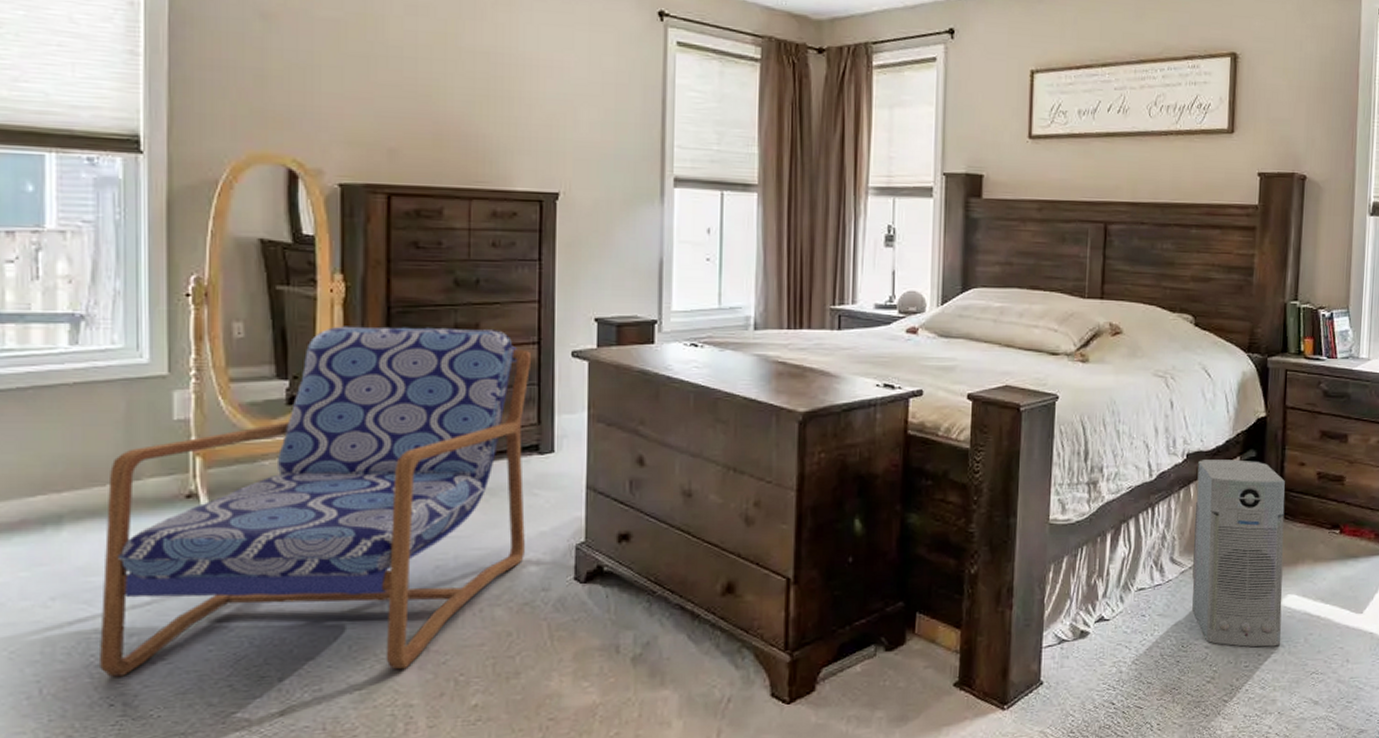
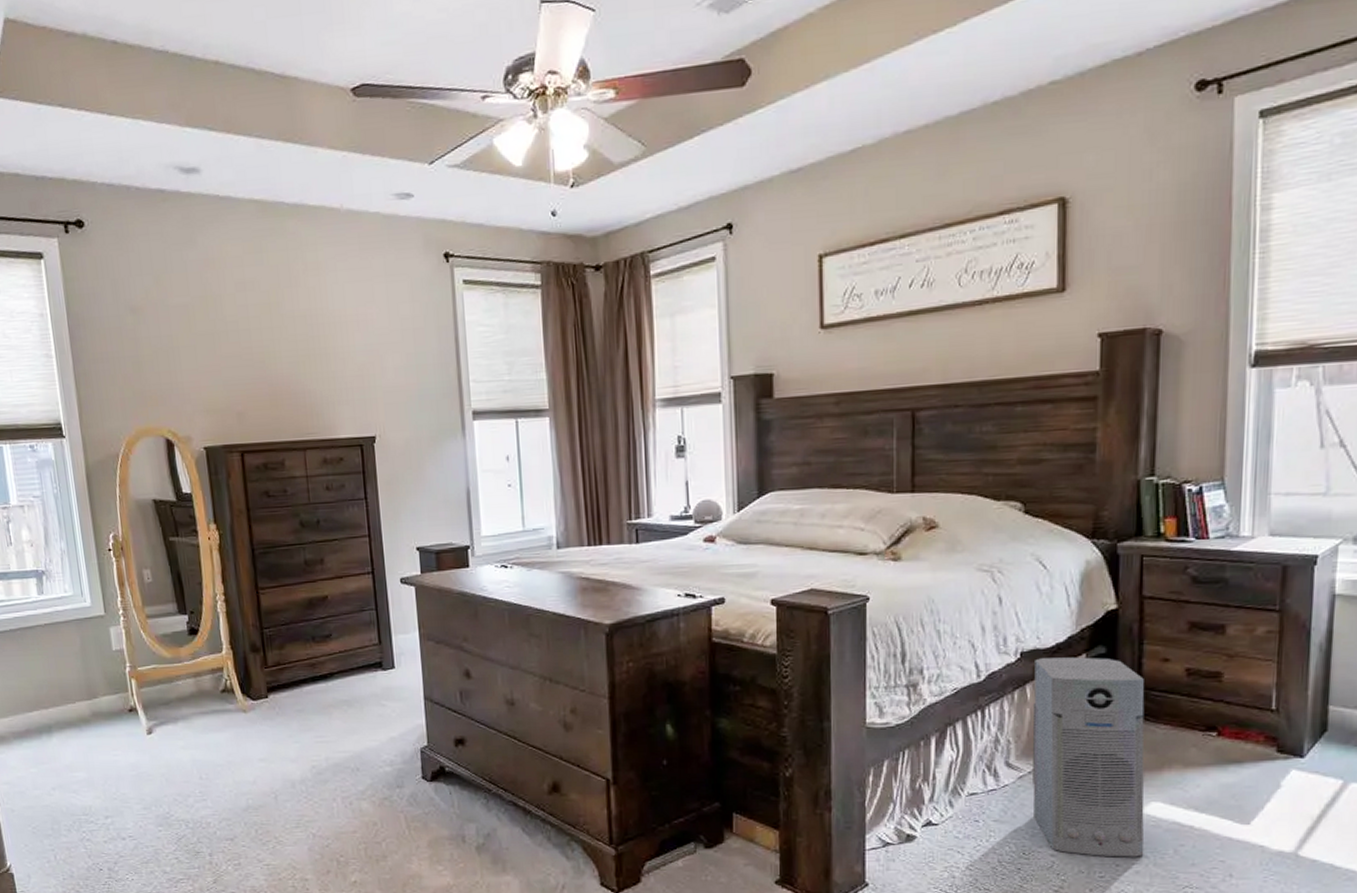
armchair: present [98,326,532,677] -> none [76,563,380,851]

